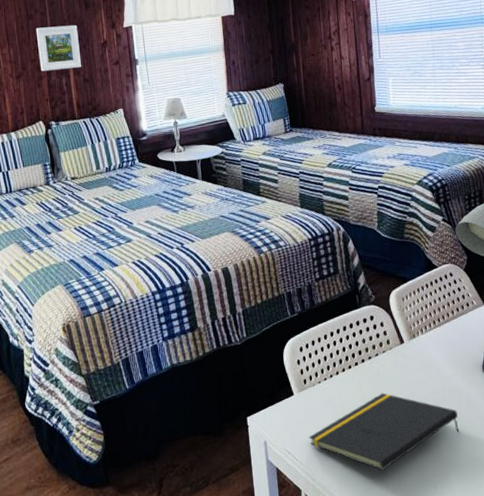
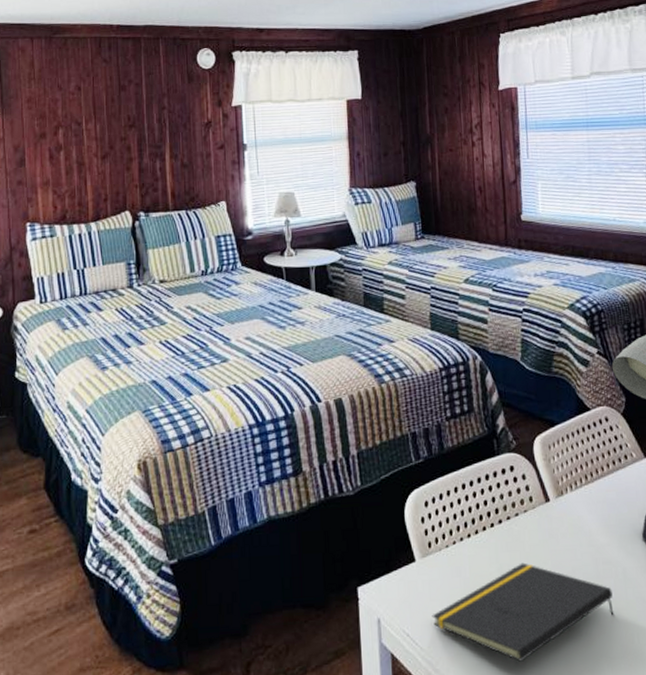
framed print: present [35,25,82,72] -> none [128,100,180,153]

